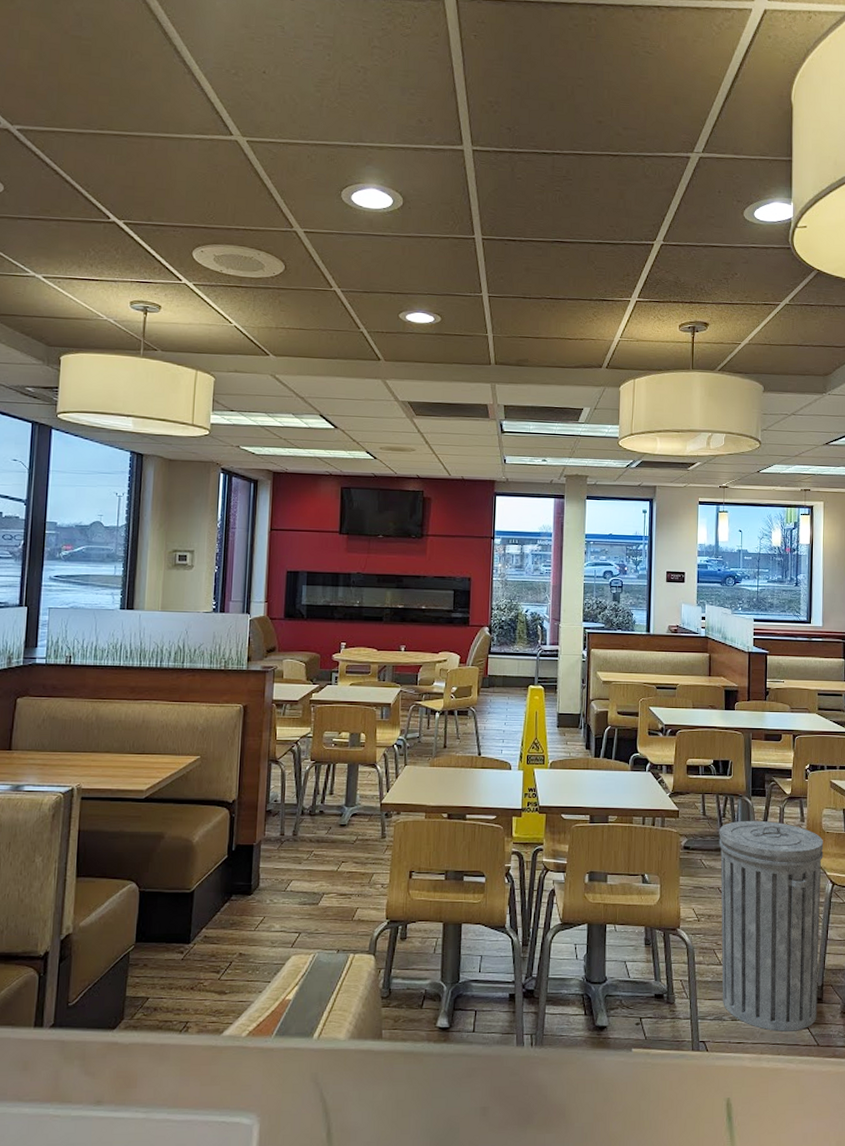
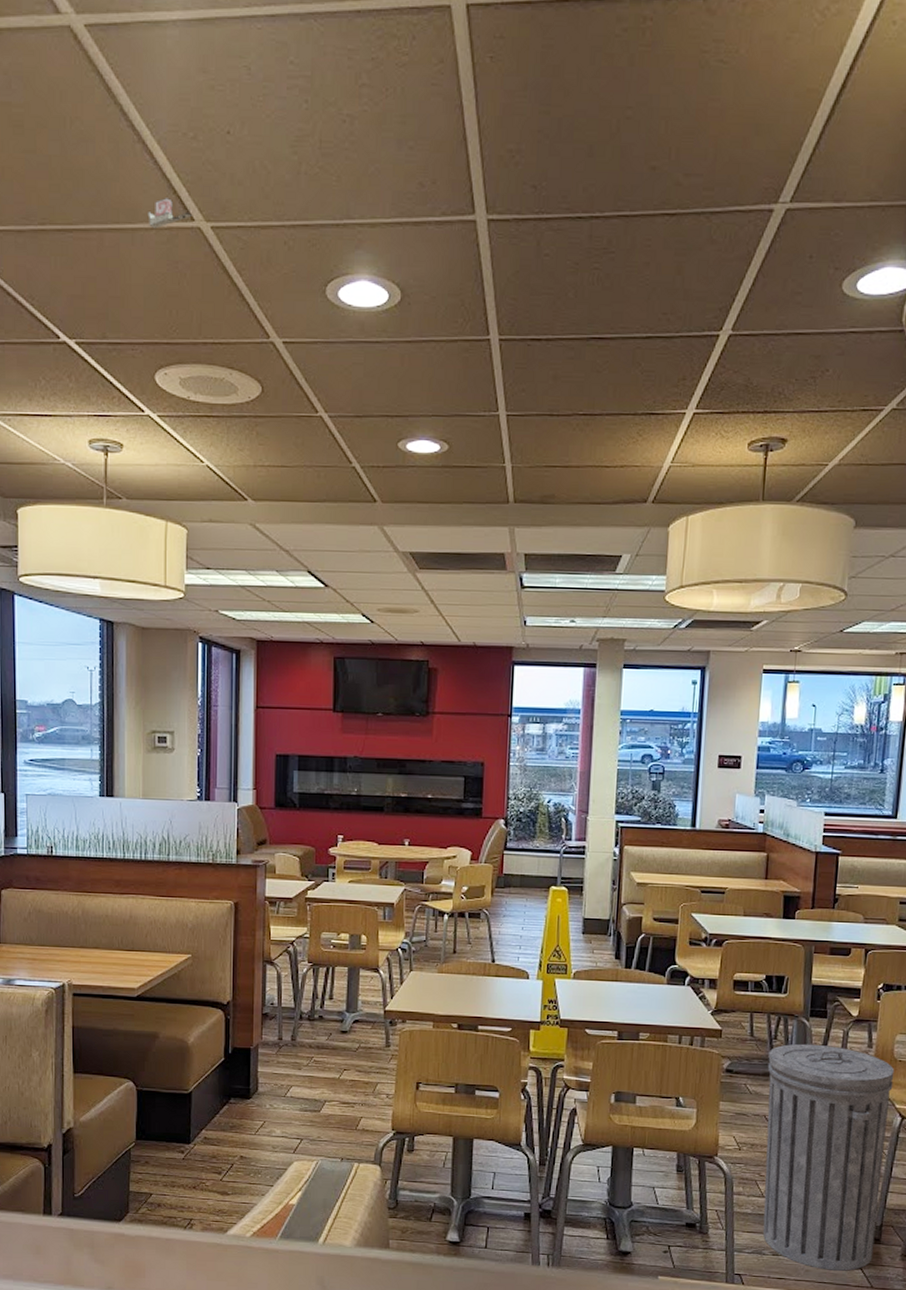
tape dispenser: none [193,117,232,140] -> present [148,198,193,230]

